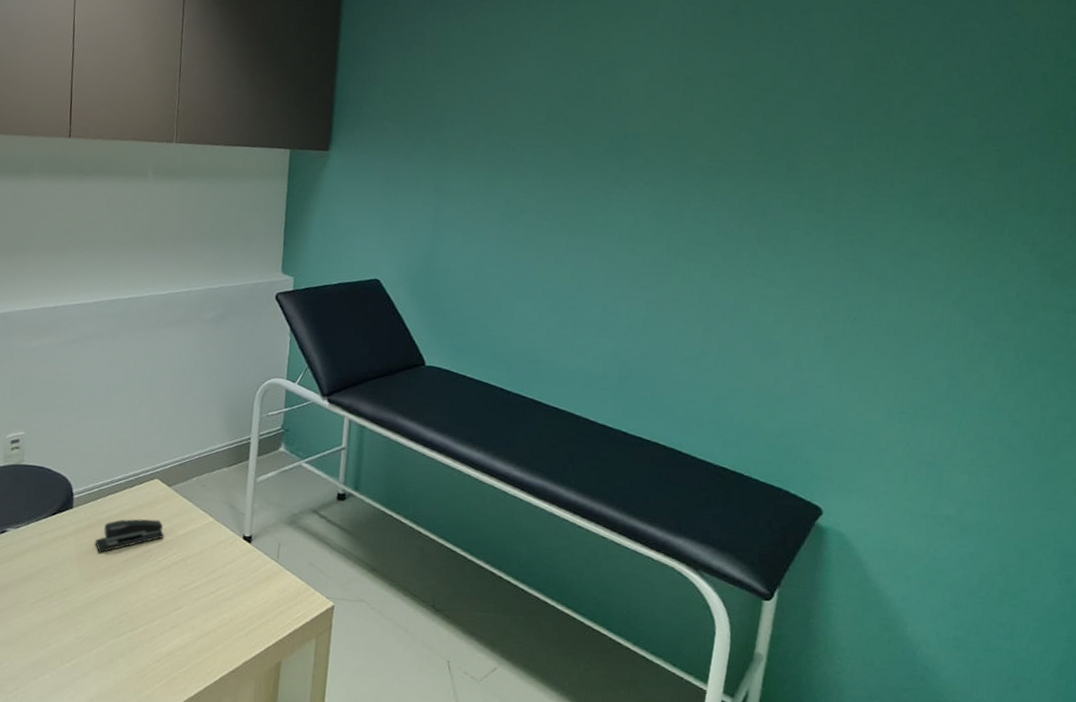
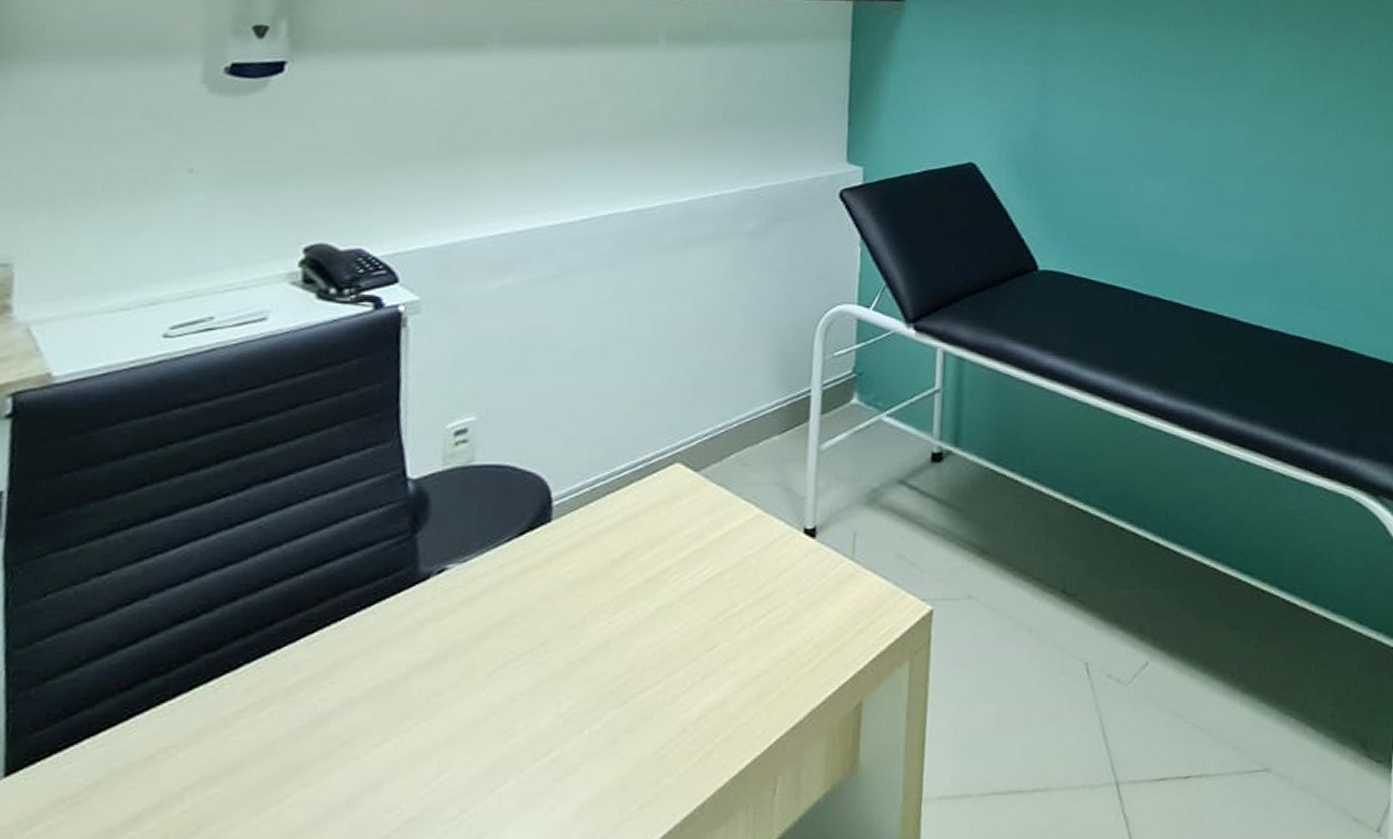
stapler: present [95,519,165,553] -> none [586,522,691,582]

